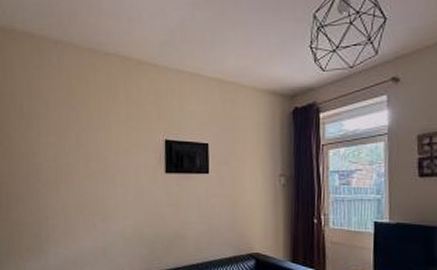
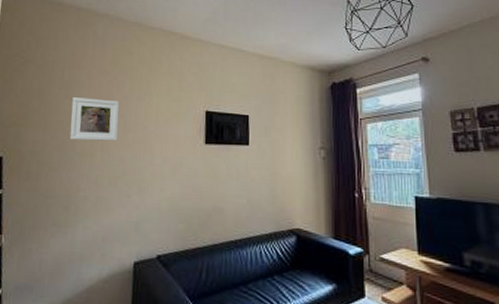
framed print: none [33,129,81,172] -> present [69,97,120,141]

